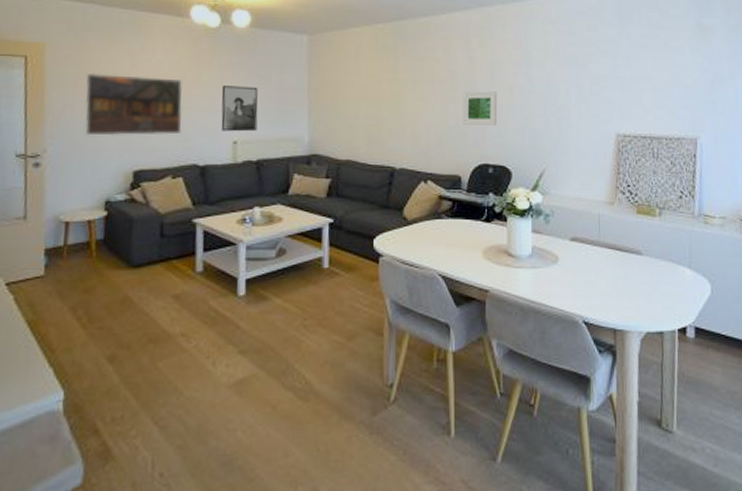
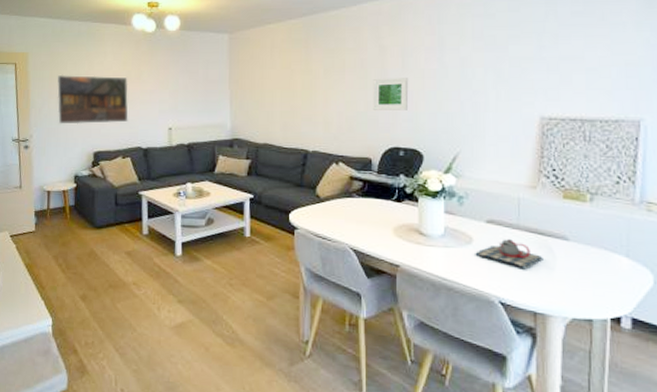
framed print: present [221,86,258,132] -> none [158,81,188,120]
teapot: none [560,255,621,285] -> present [475,238,543,268]

